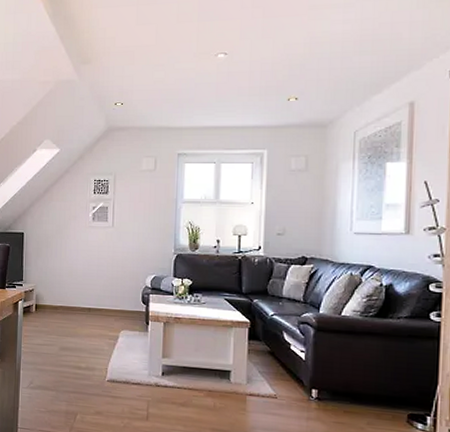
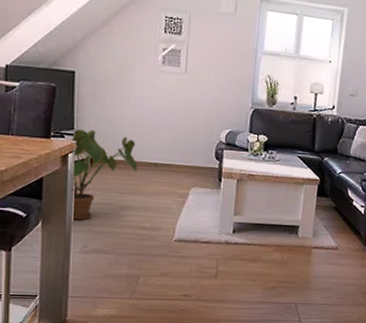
house plant: none [20,280,74,359] -> present [71,129,138,221]

